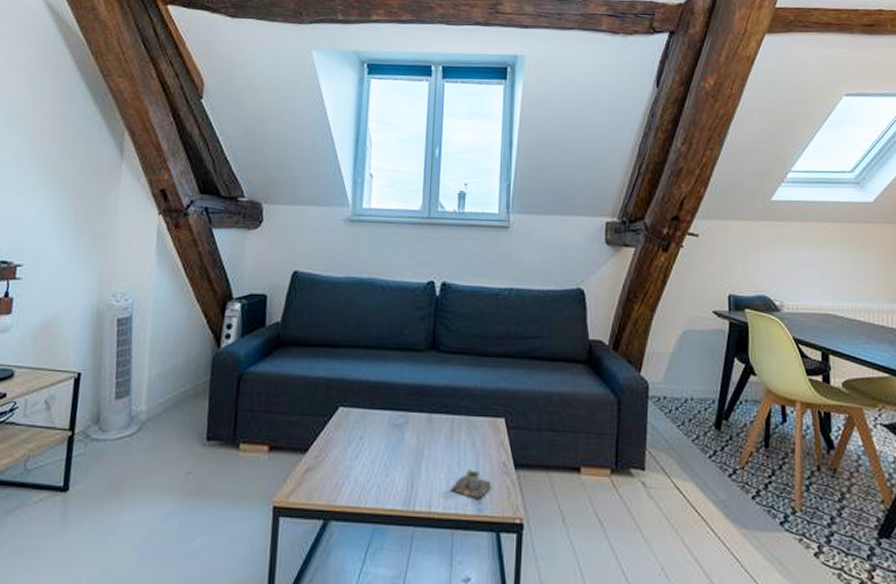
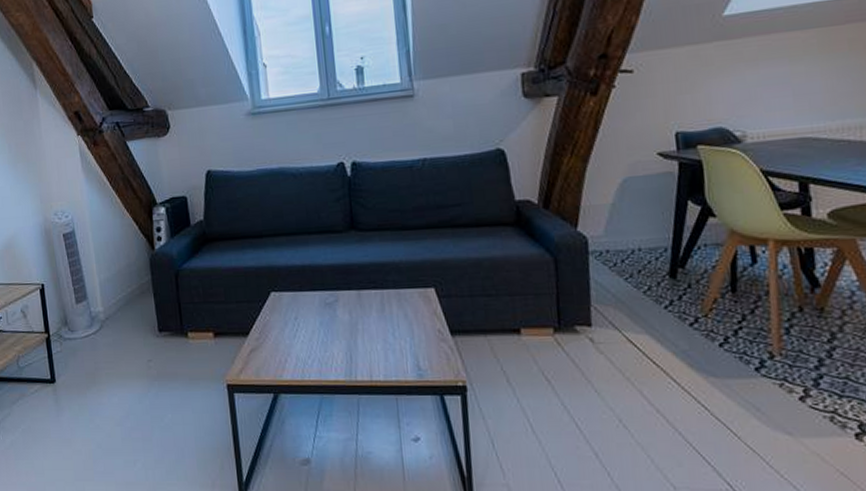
cup: present [449,470,492,499] -> none [387,339,429,366]

